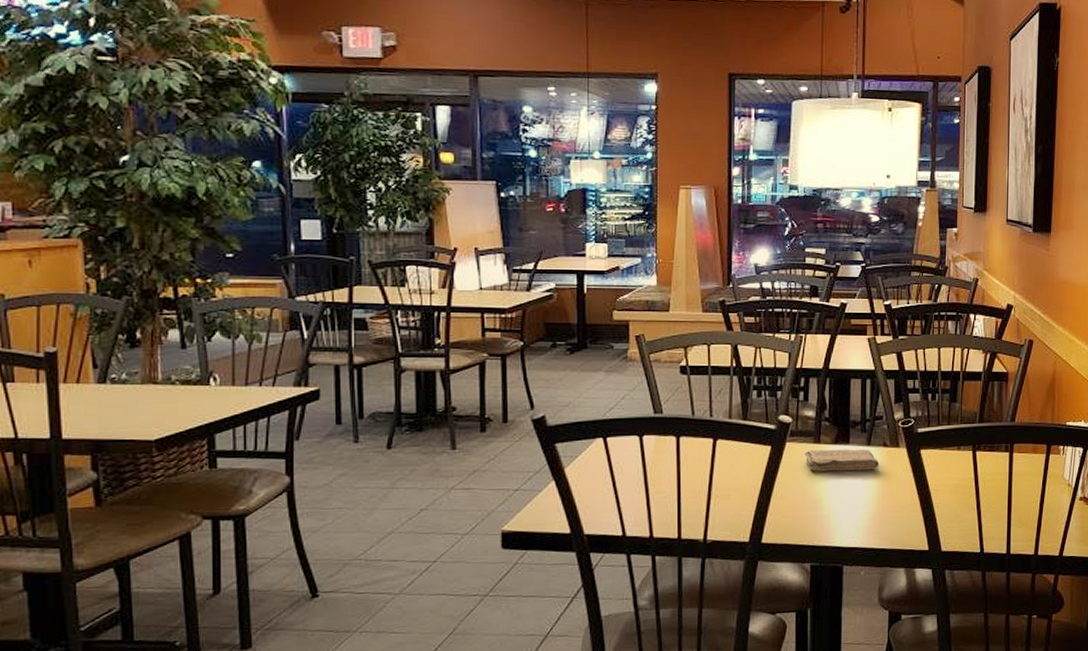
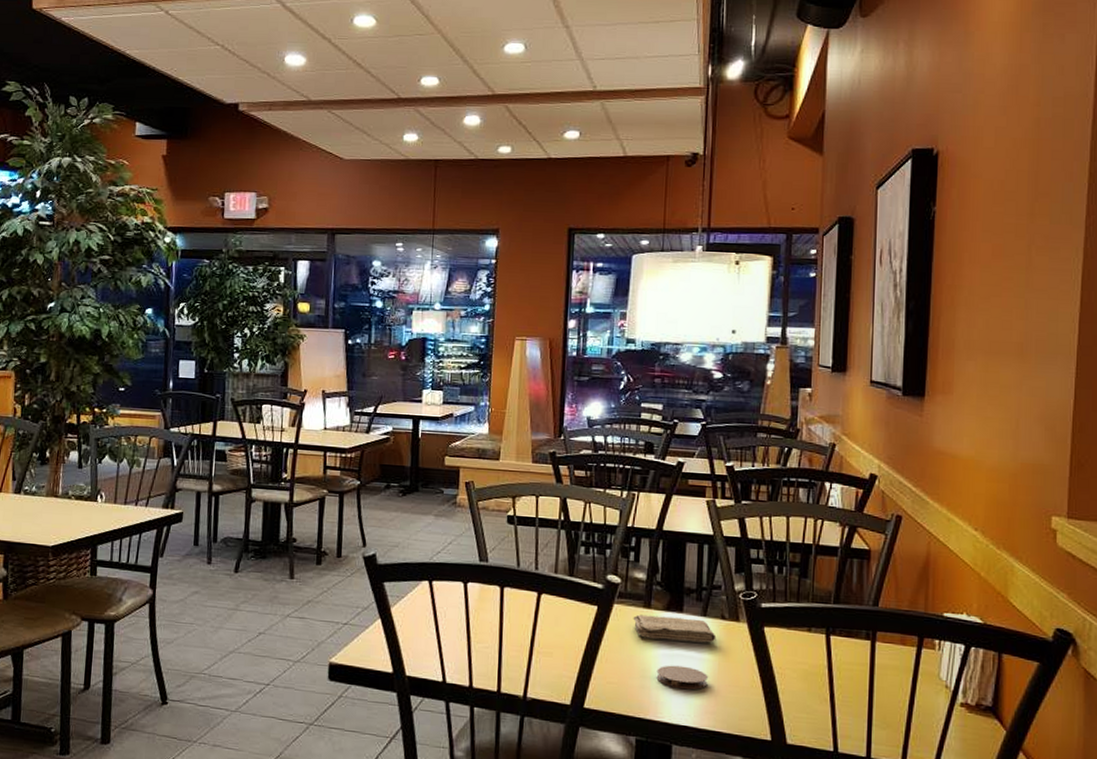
coaster: none [827,493,873,515] -> present [656,665,708,690]

